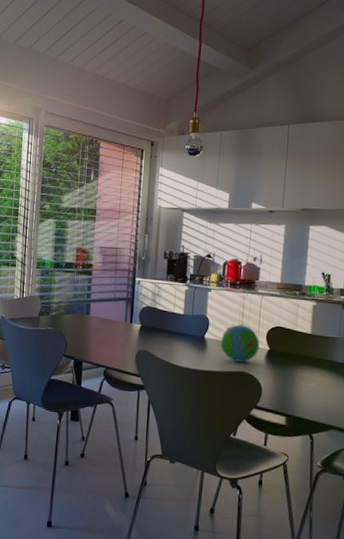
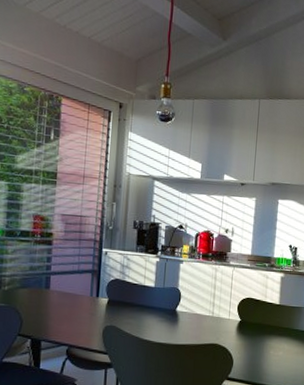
decorative ball: present [219,324,260,362] -> none [191,296,231,334]

